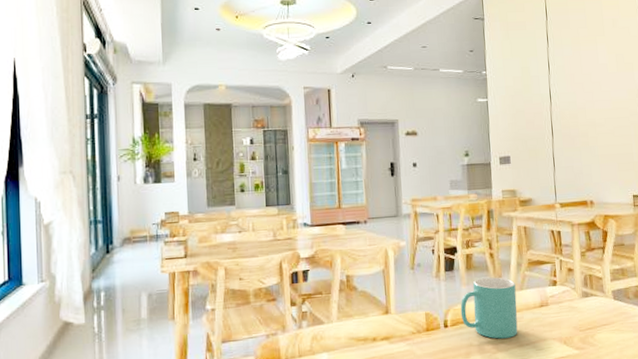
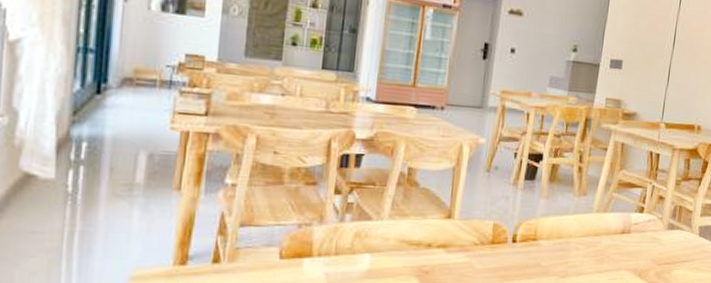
mug: present [460,277,518,339] -> none [533,193,600,263]

